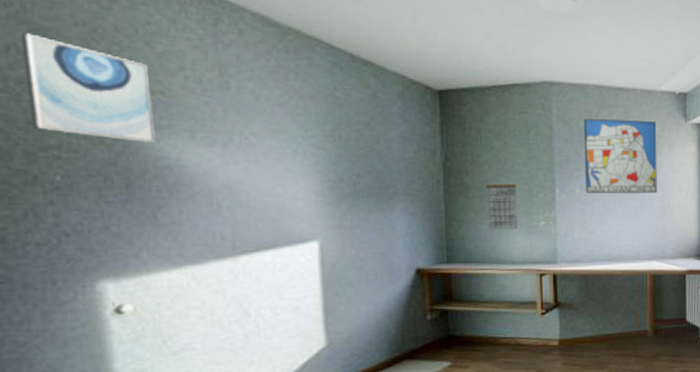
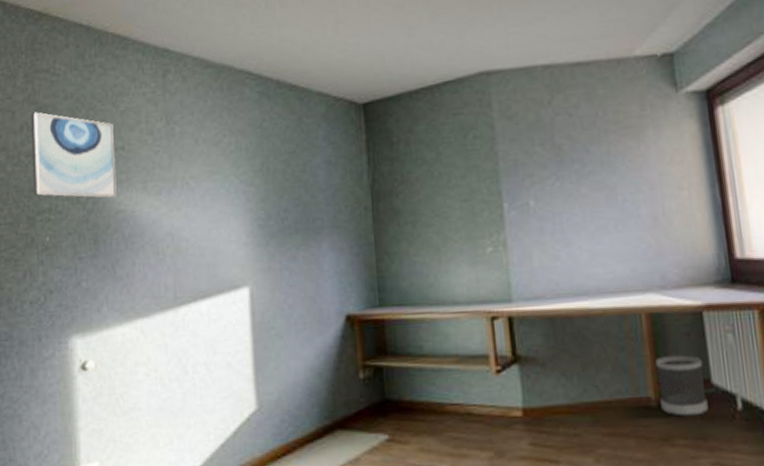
calendar: present [485,179,518,229] -> none [418,199,459,262]
wall art: present [583,118,657,194] -> none [532,98,644,205]
wastebasket: none [653,302,682,342] -> present [656,355,709,417]

